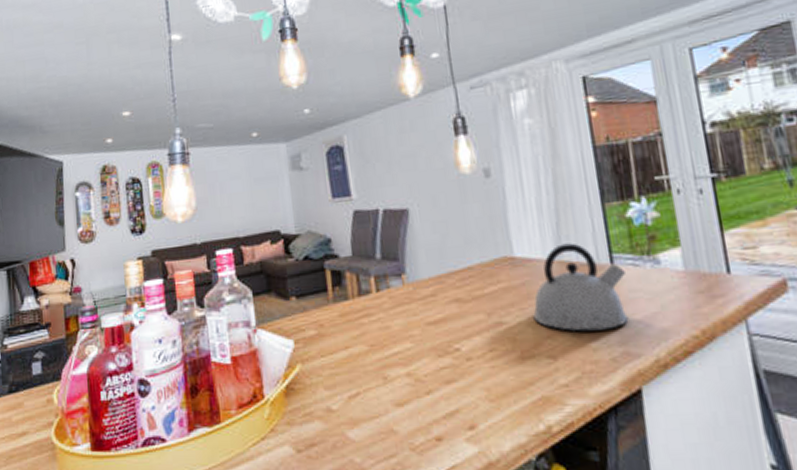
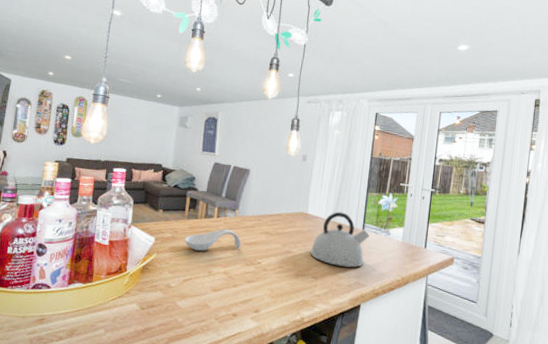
spoon rest: none [336,306,423,348] -> present [184,229,242,251]

